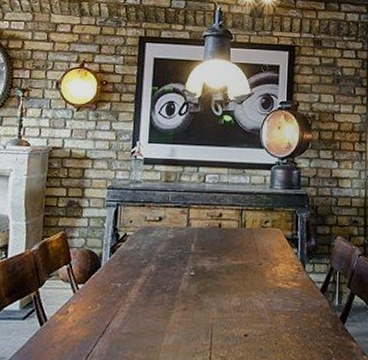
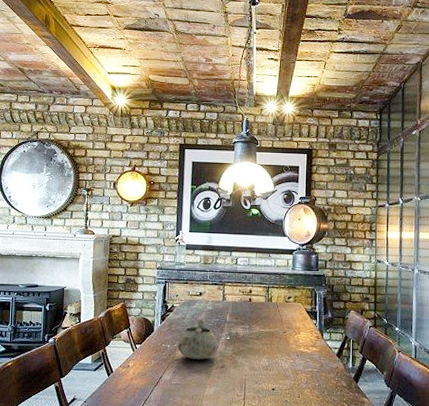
decorative bowl: none [130,250,180,301] -> present [177,319,218,360]

